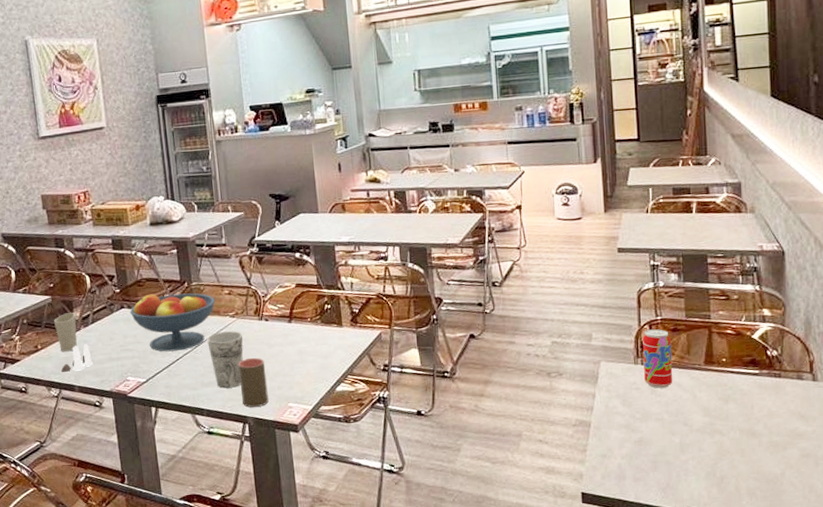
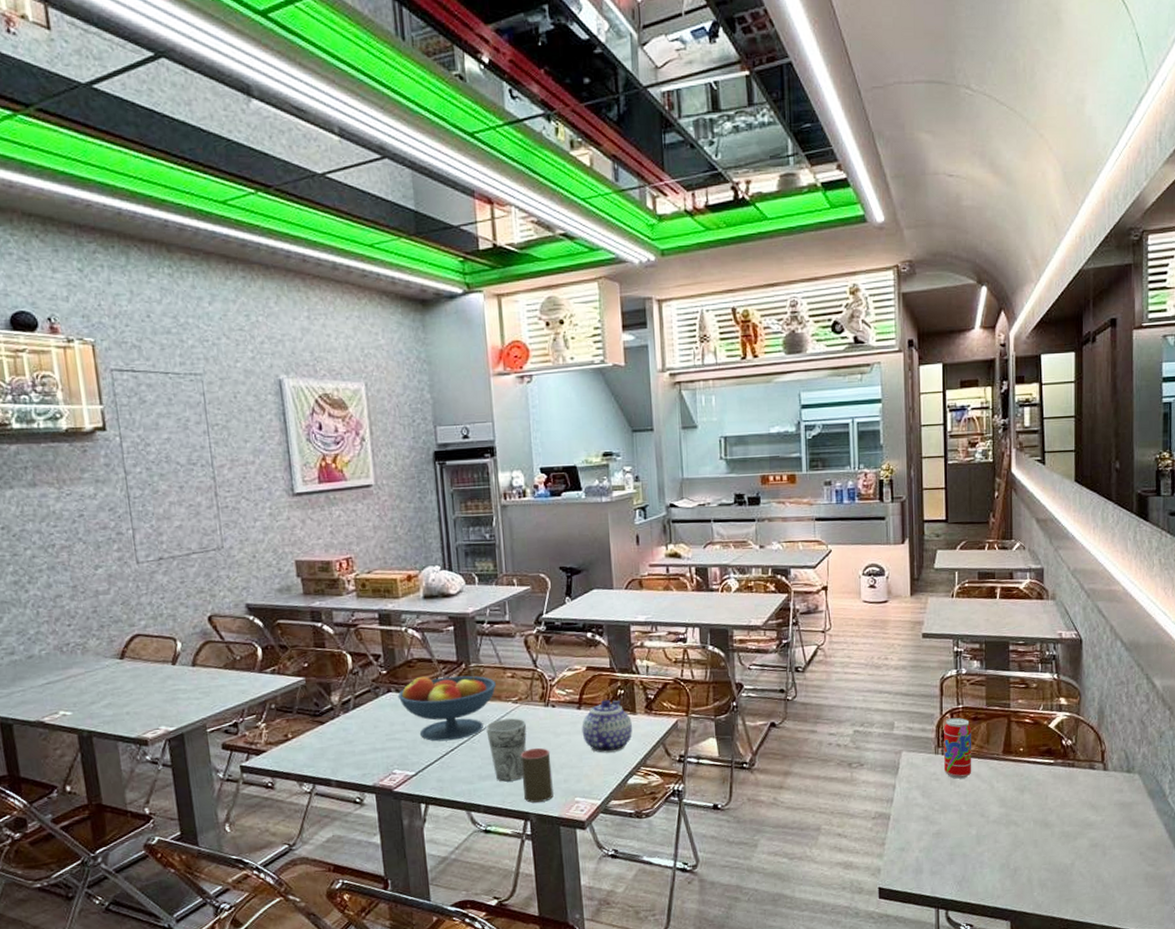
cup: present [54,313,77,352] -> none [308,697,336,742]
salt and pepper shaker set: present [61,344,94,372] -> none [315,732,354,765]
teapot: none [293,313,340,363] -> present [582,699,633,753]

